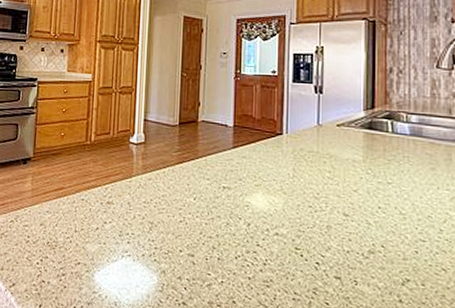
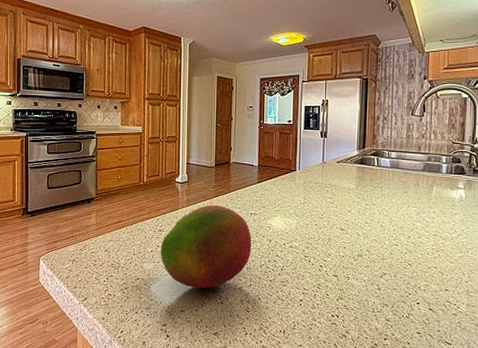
fruit: none [107,173,225,282] -> present [160,205,252,288]

